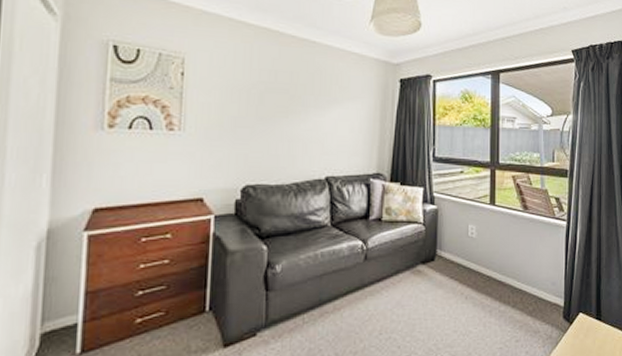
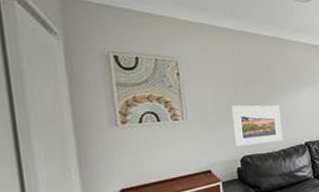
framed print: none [238,119,299,172] -> present [231,105,283,146]

